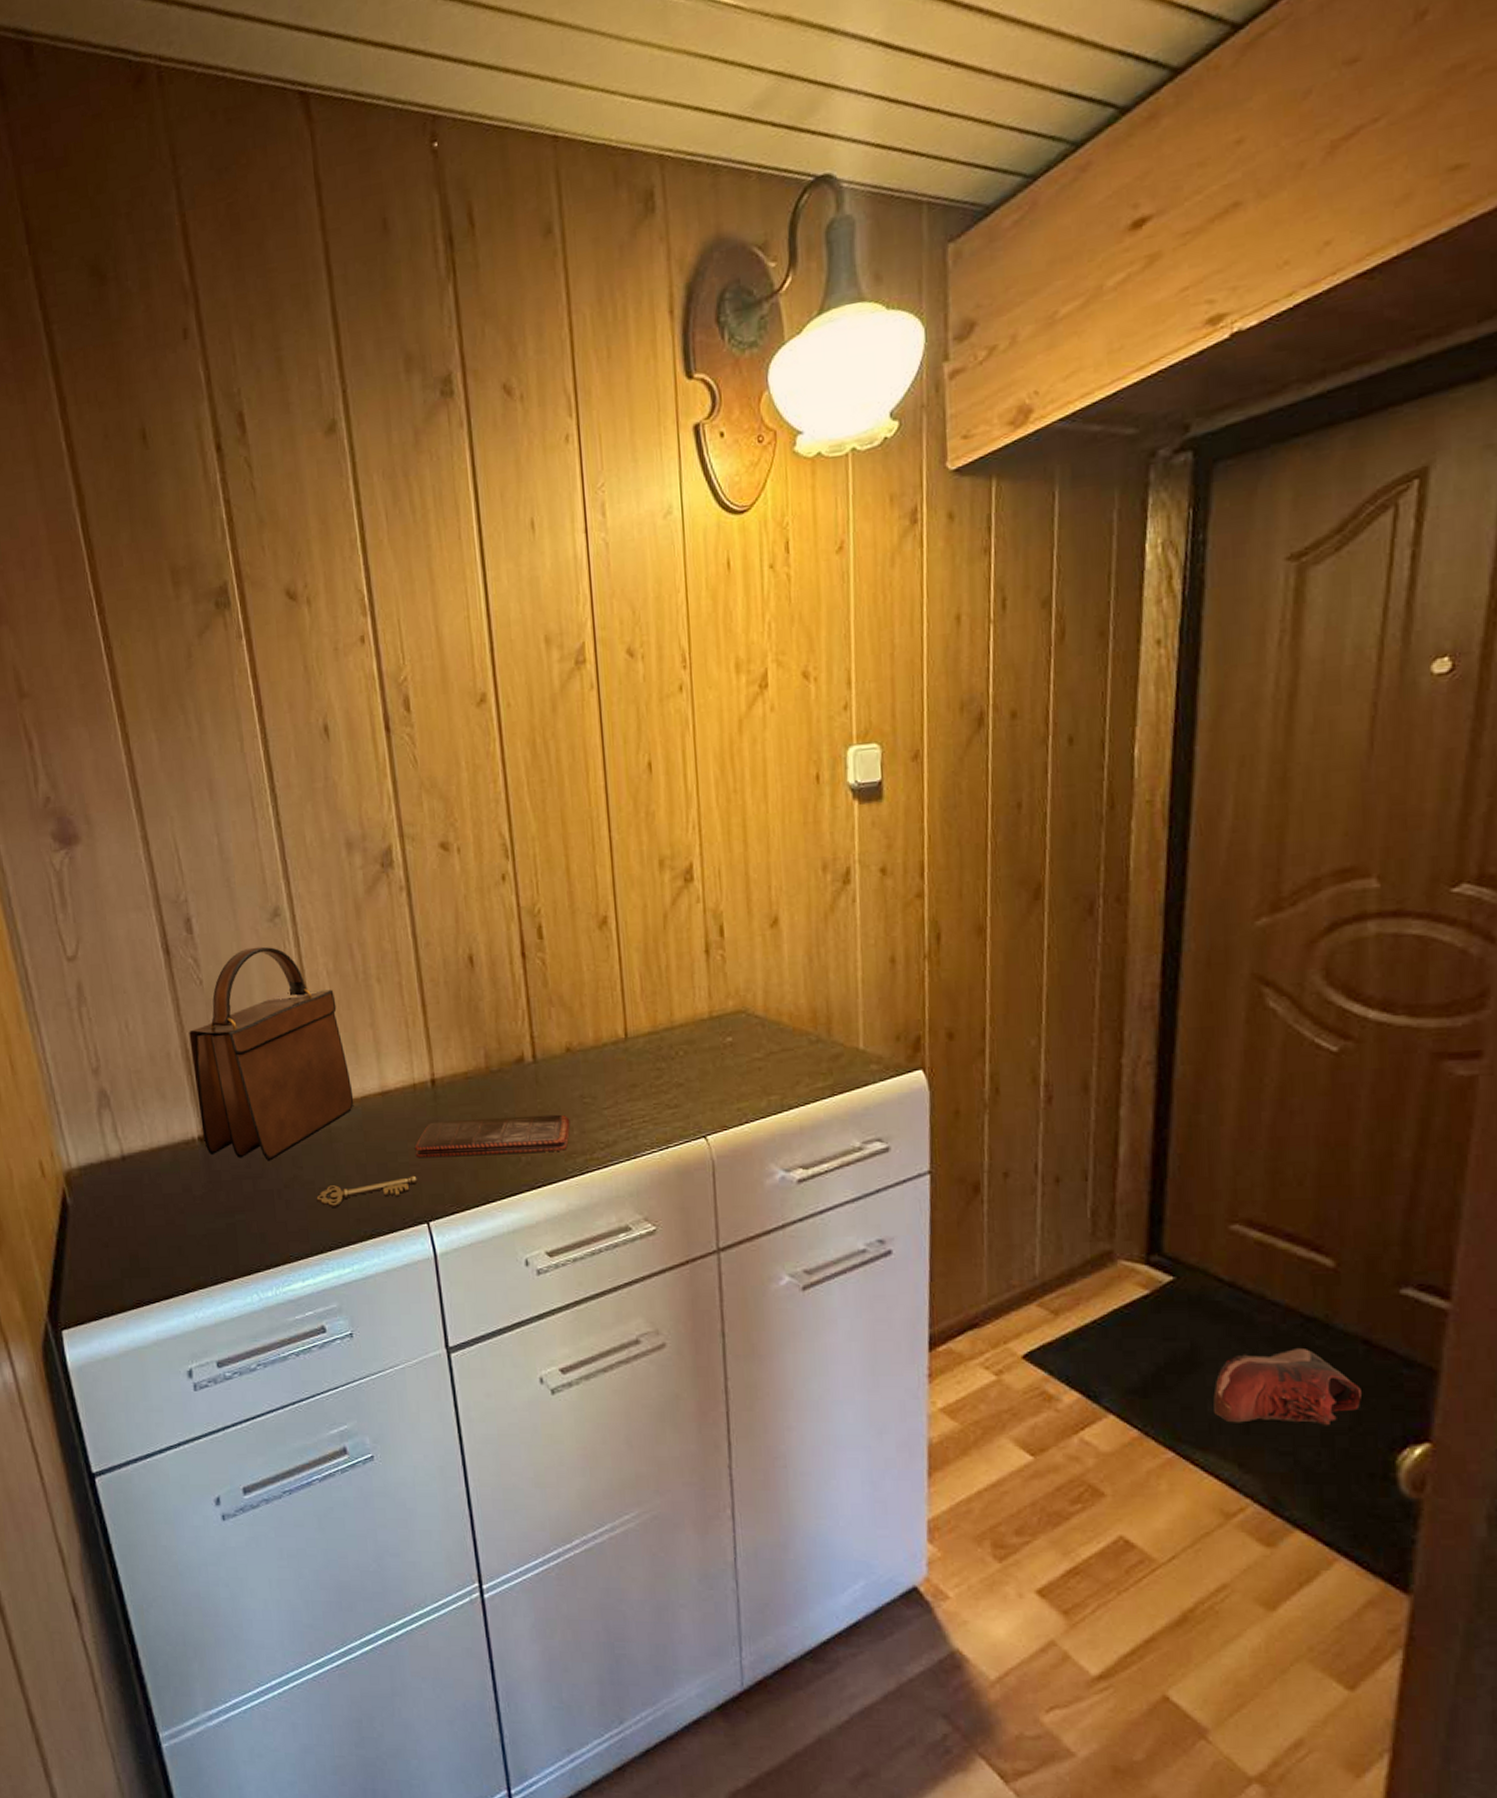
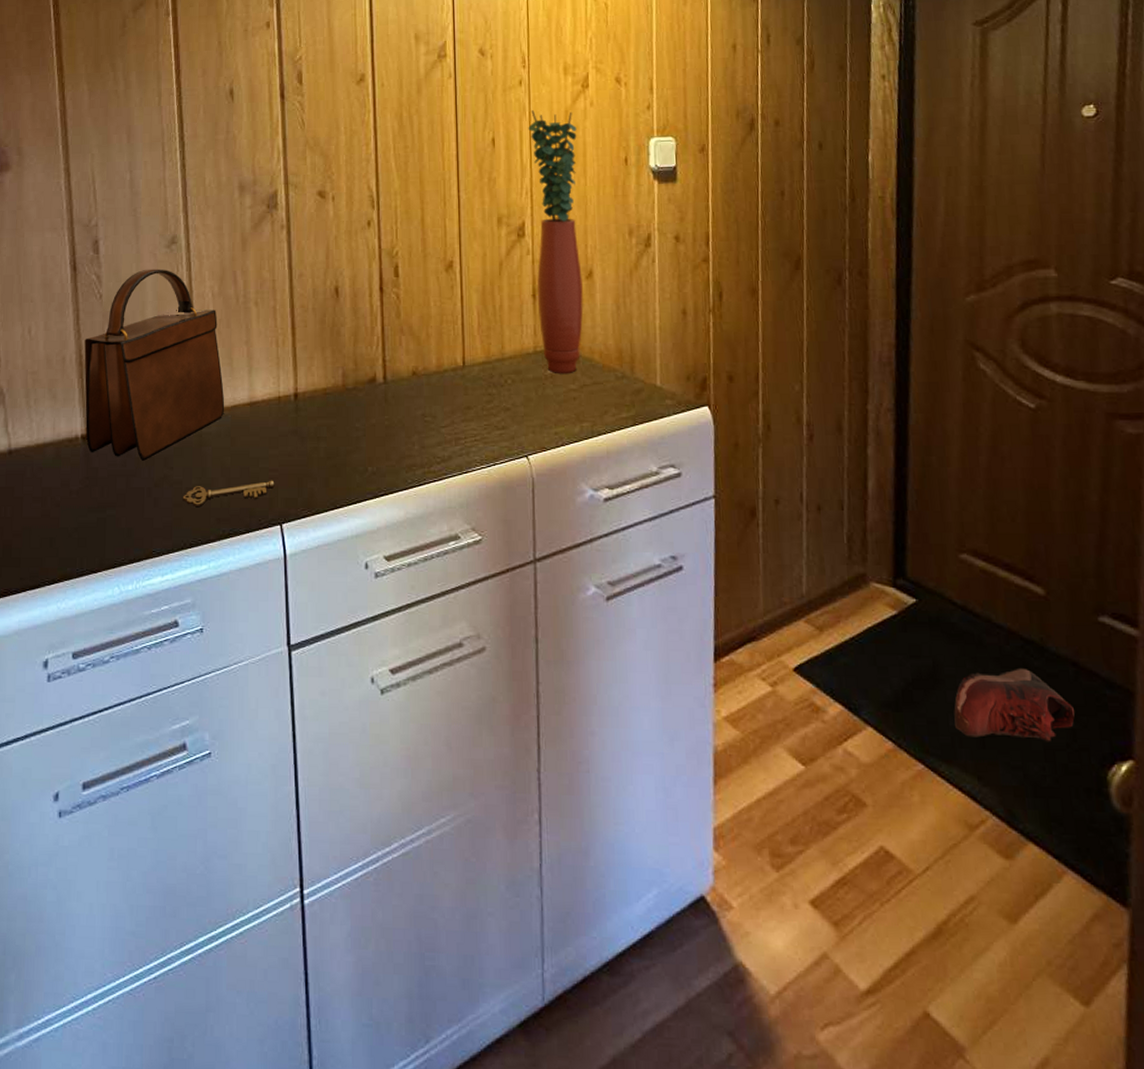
wallet: present [414,1114,571,1158] -> none [275,430,412,465]
vase: none [692,720,768,1042] -> present [528,110,584,374]

